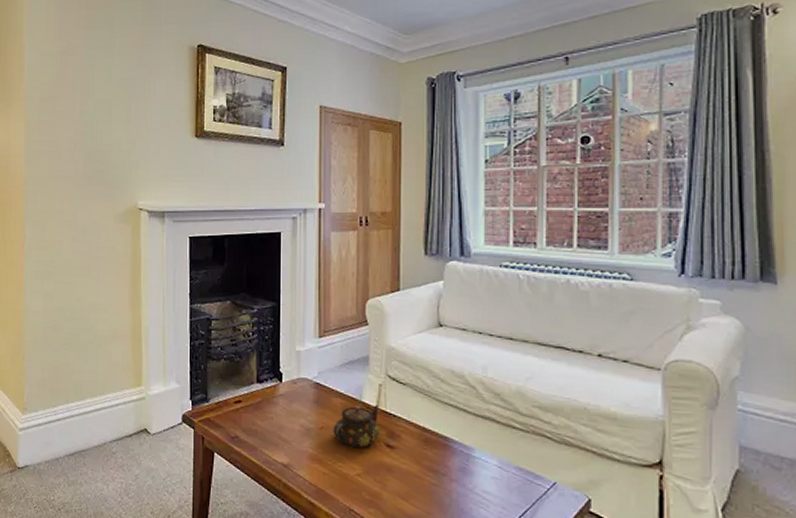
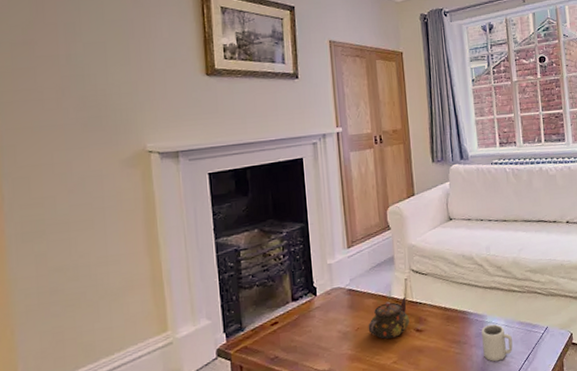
cup: none [466,460,505,508] -> present [481,324,513,362]

